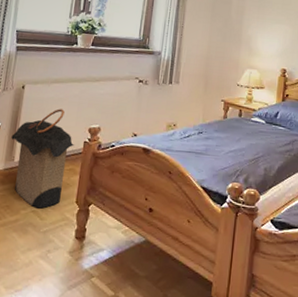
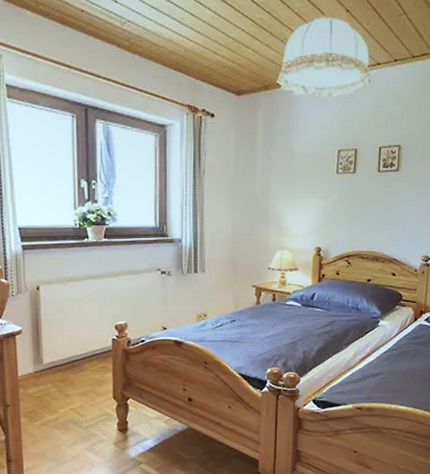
laundry hamper: present [11,109,75,209] -> none [35,308,103,406]

